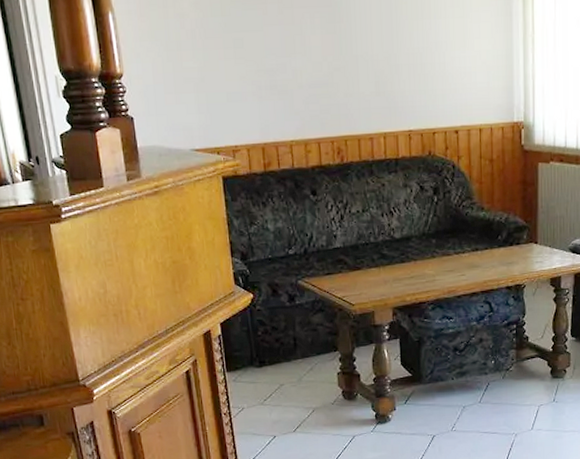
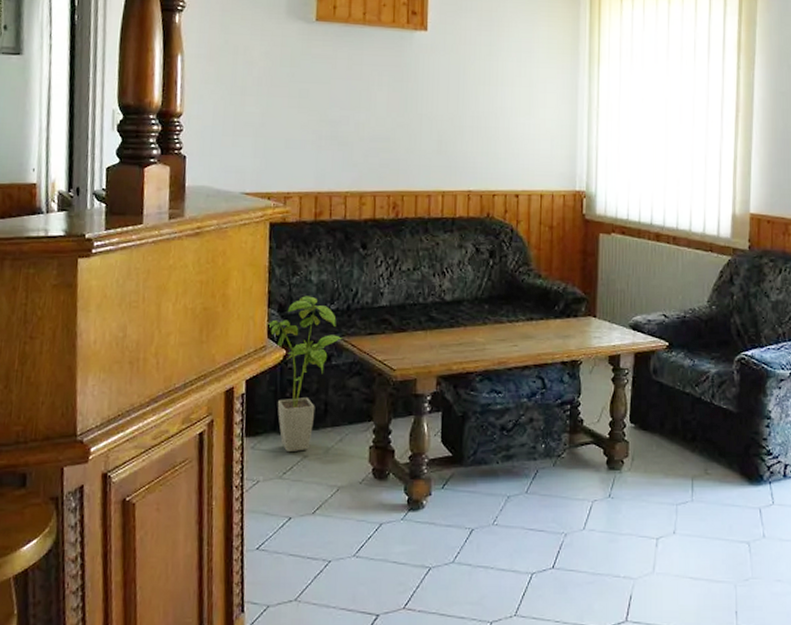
house plant: none [232,243,304,383] -> present [267,296,343,453]

